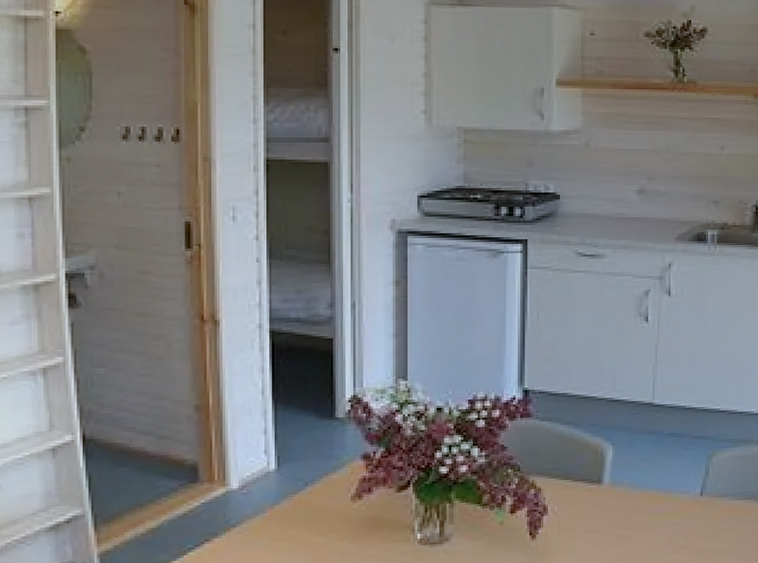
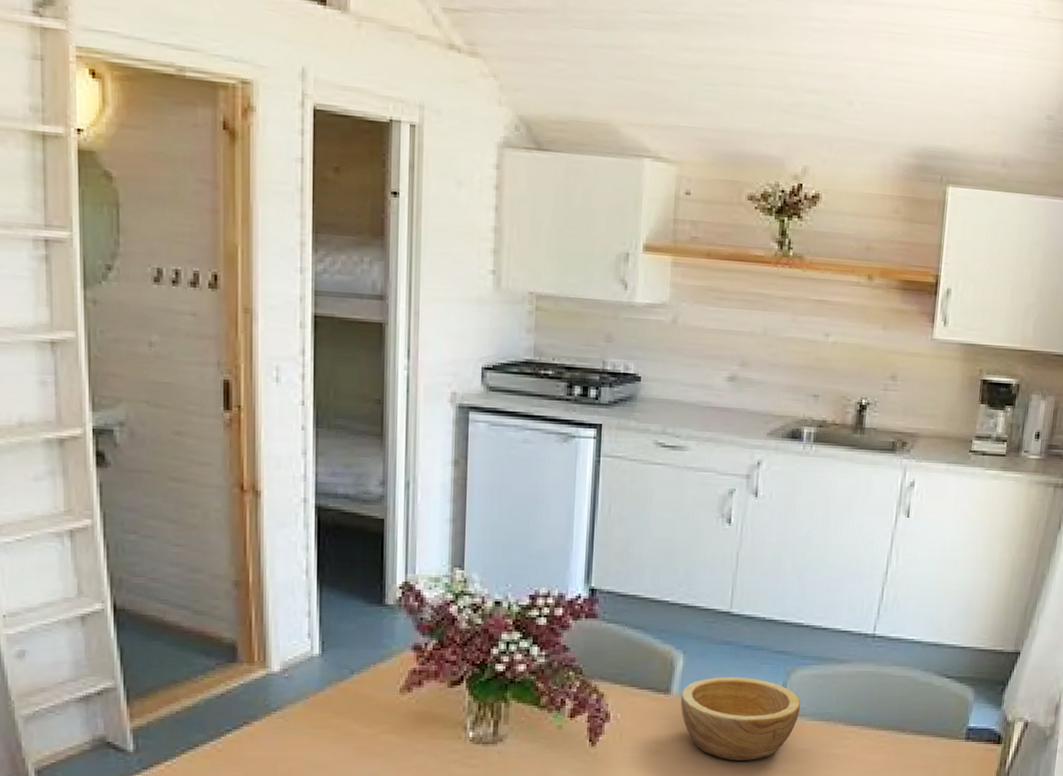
bowl: none [612,463,723,544] -> present [680,676,801,760]

